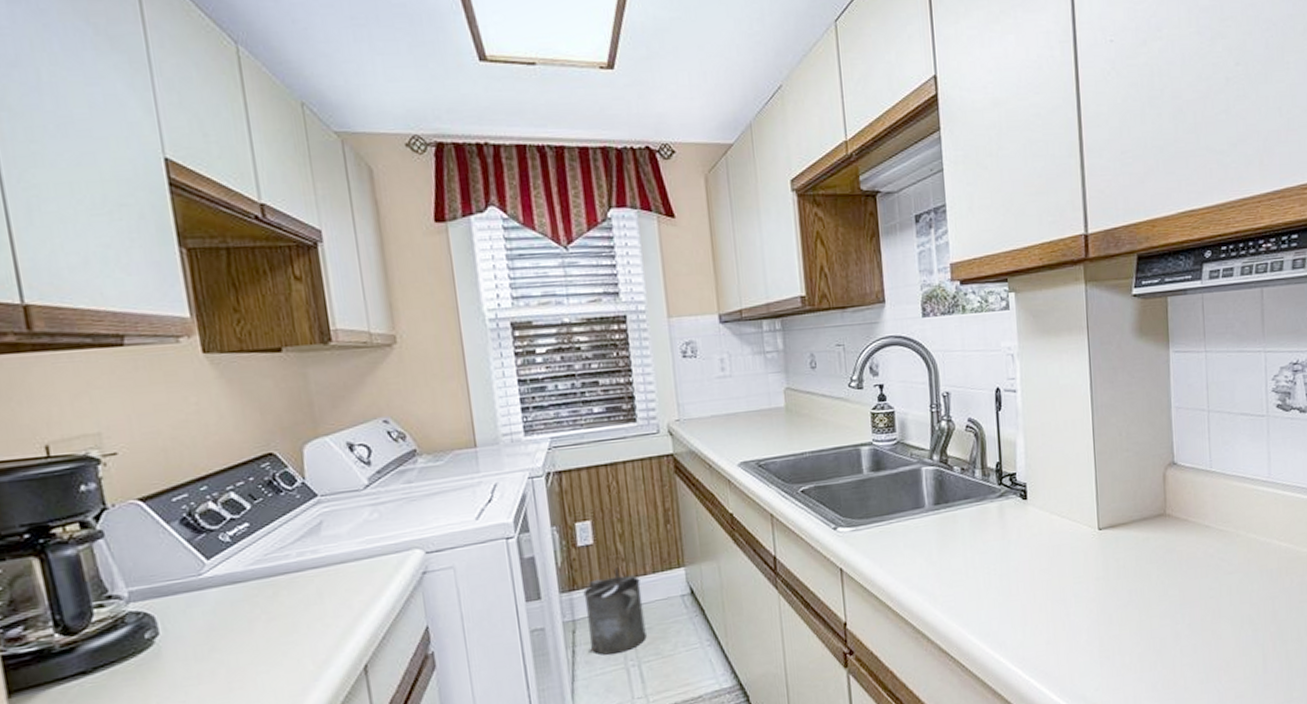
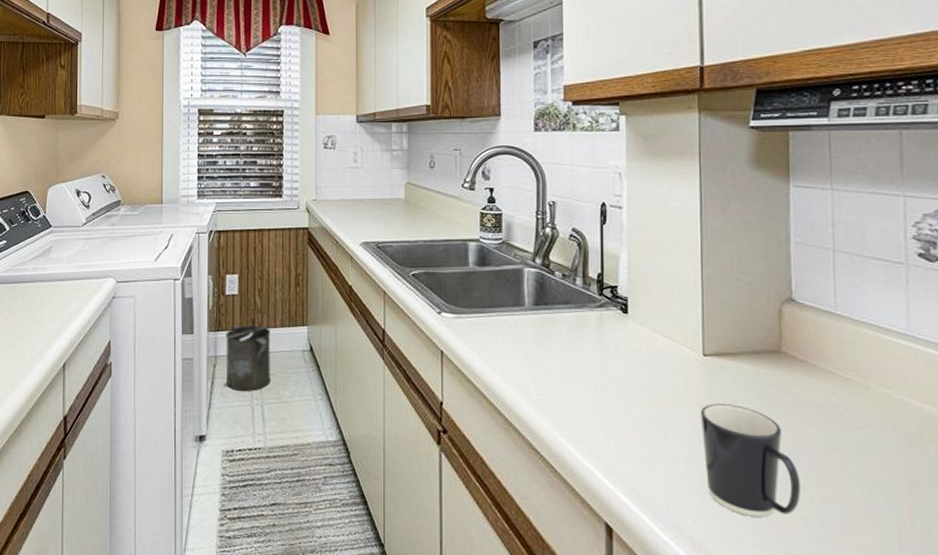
mug: none [1097,572,1186,673] -> present [700,403,800,517]

